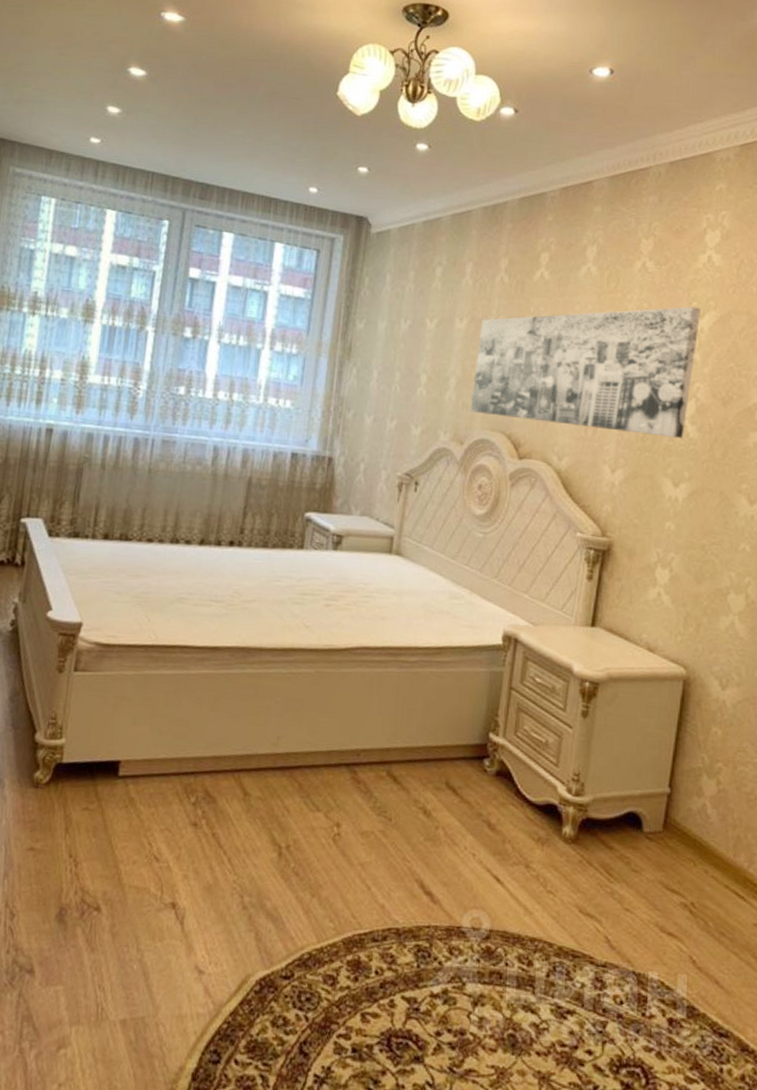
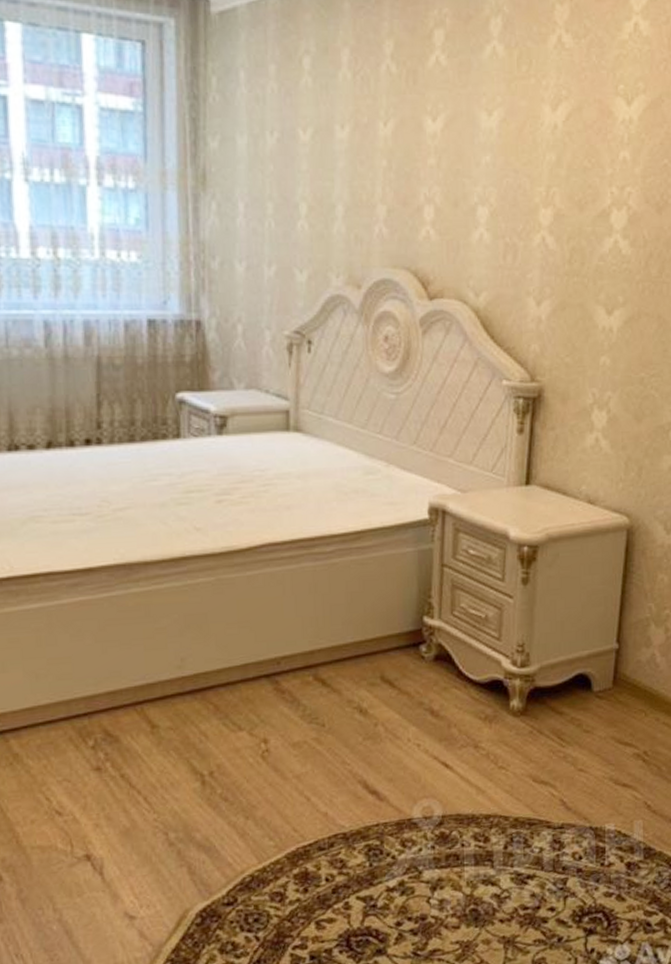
wall art: present [470,306,701,438] -> none [364,91,629,256]

